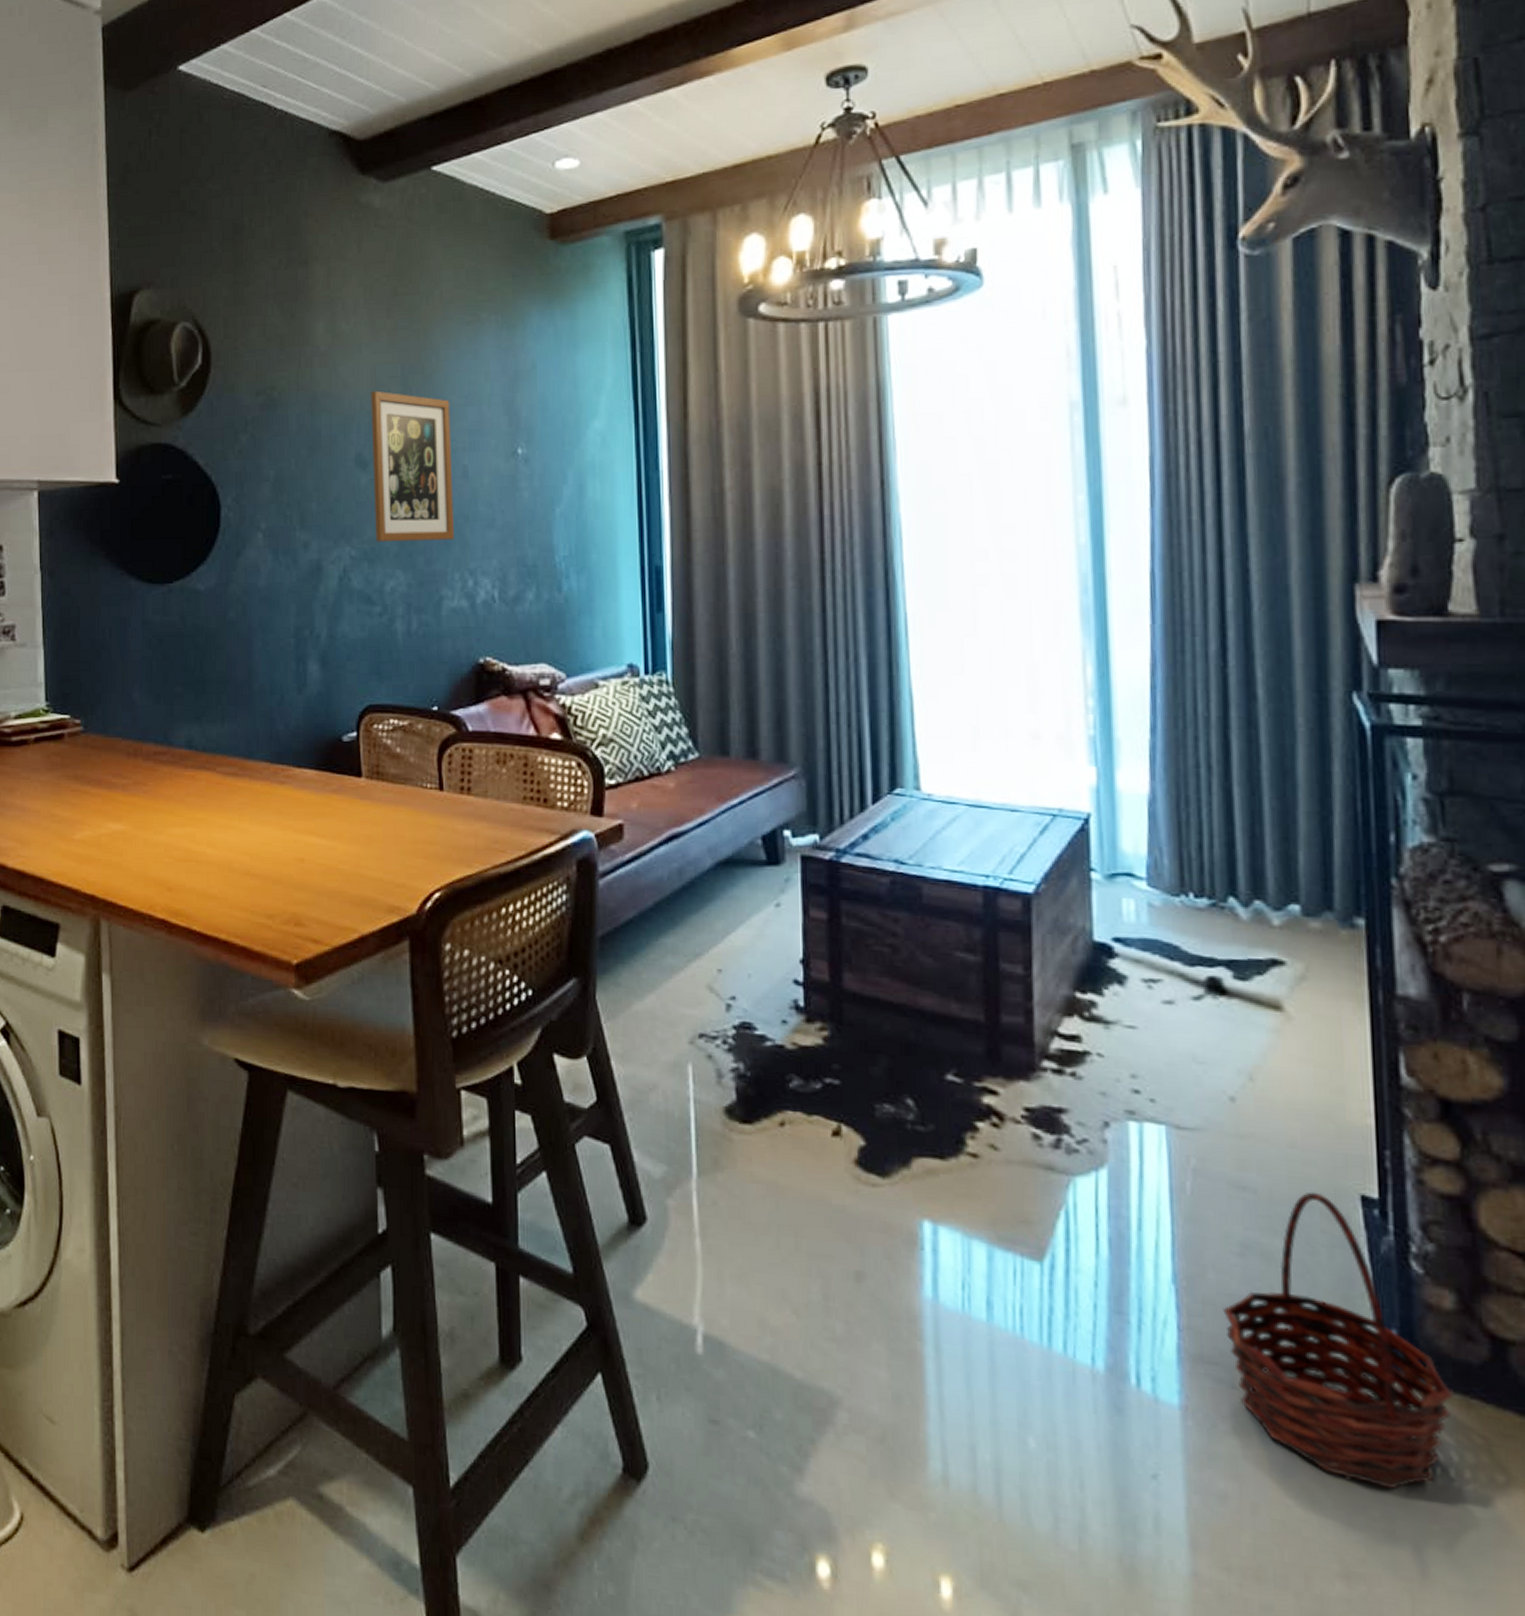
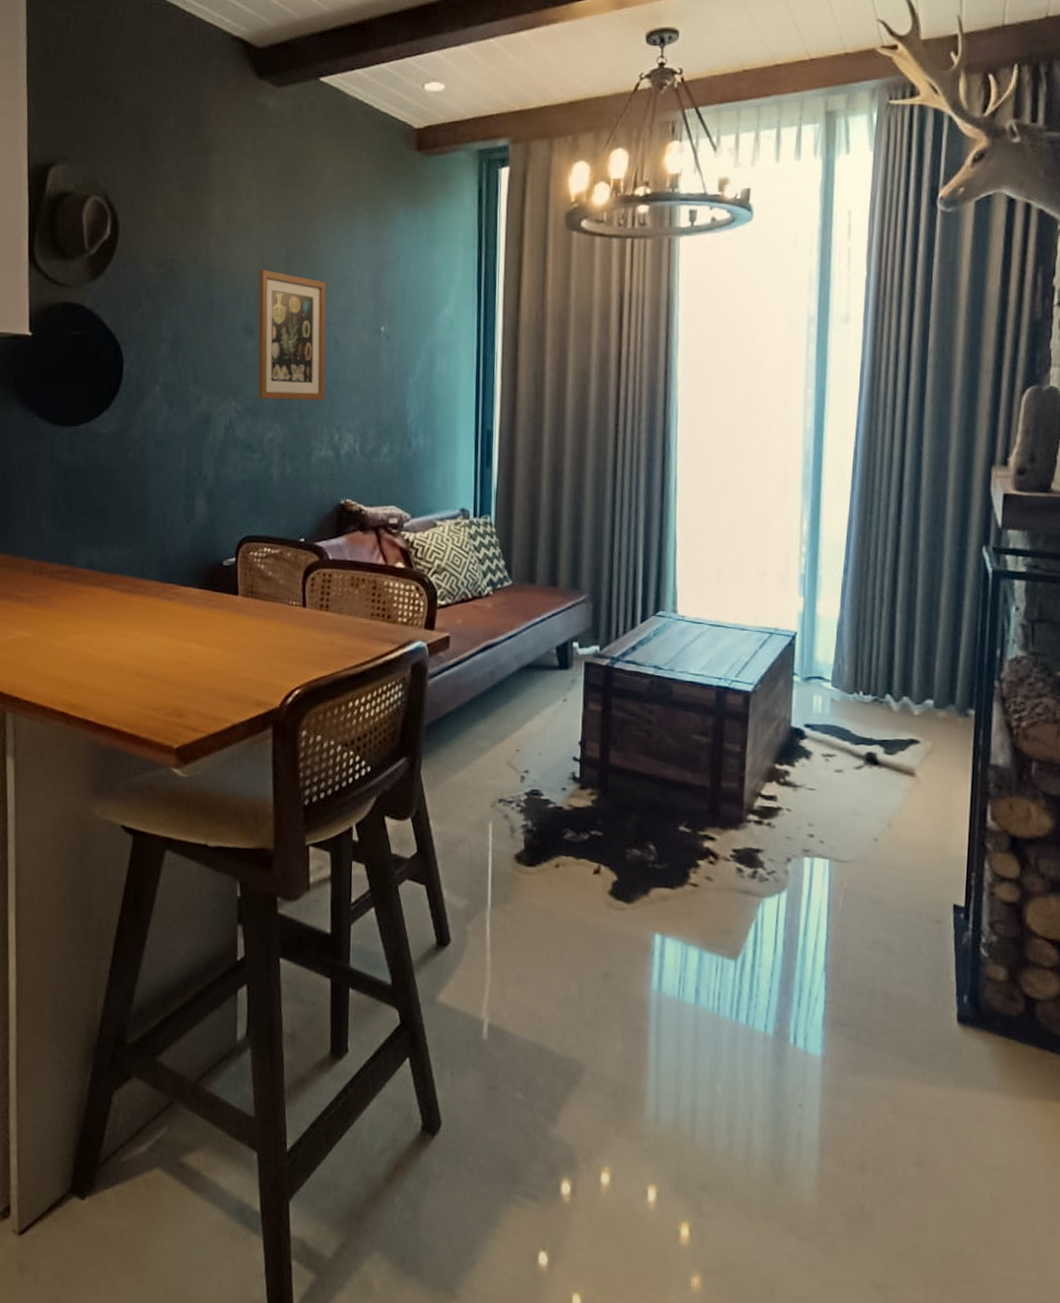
basket: present [1222,1191,1453,1489] -> none [856,903,998,1103]

